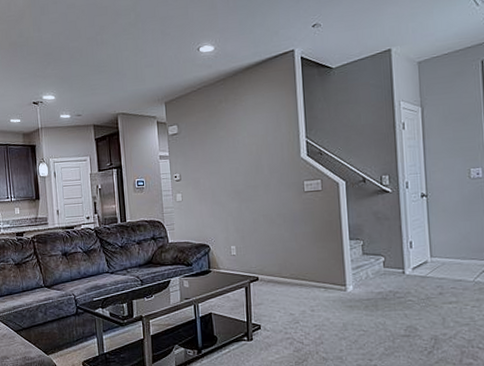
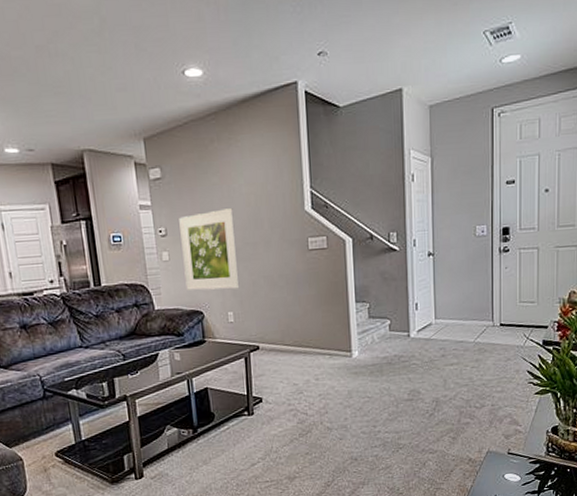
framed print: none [191,157,242,227] -> present [179,208,240,291]

